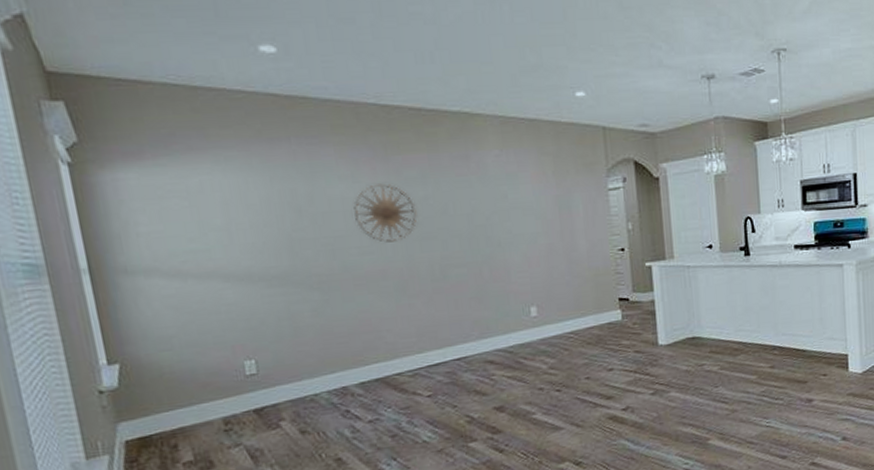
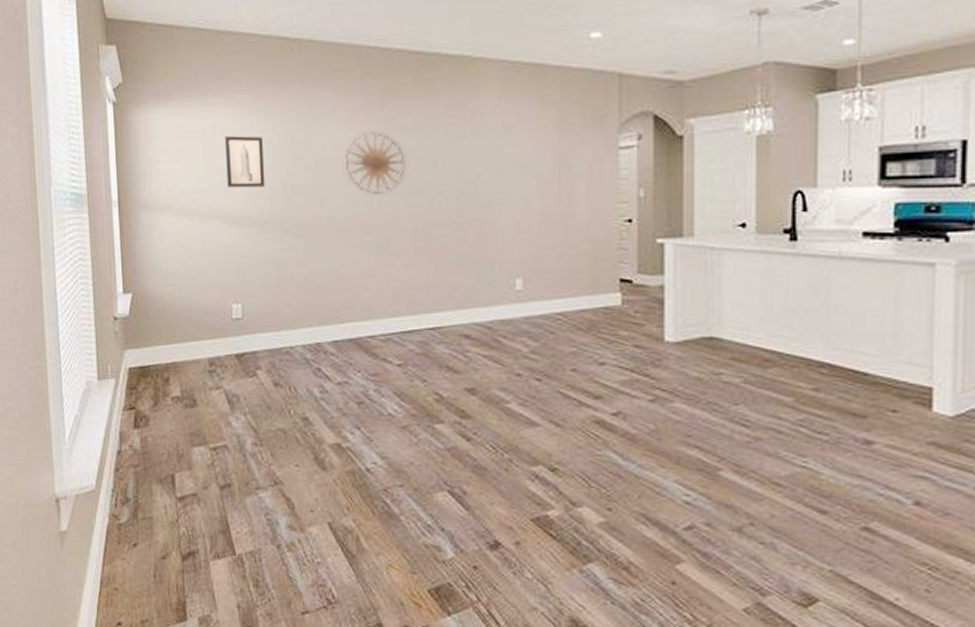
wall art: none [215,193,269,246] -> present [225,136,266,188]

